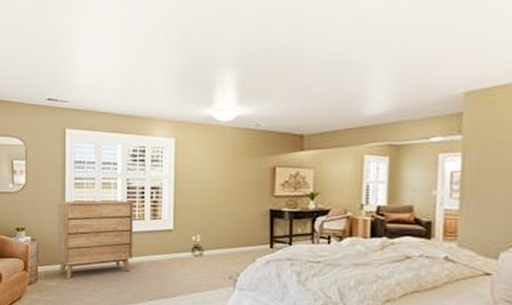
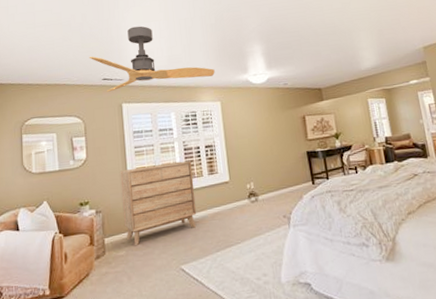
ceiling fan: none [34,38,173,114] -> present [89,26,215,92]

